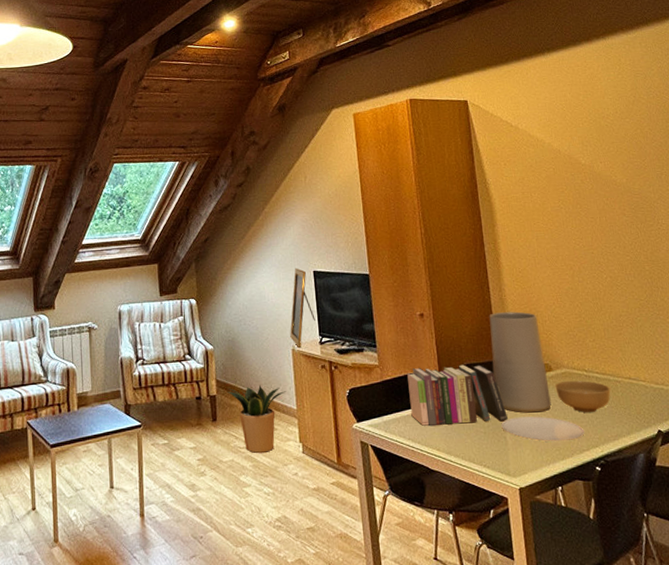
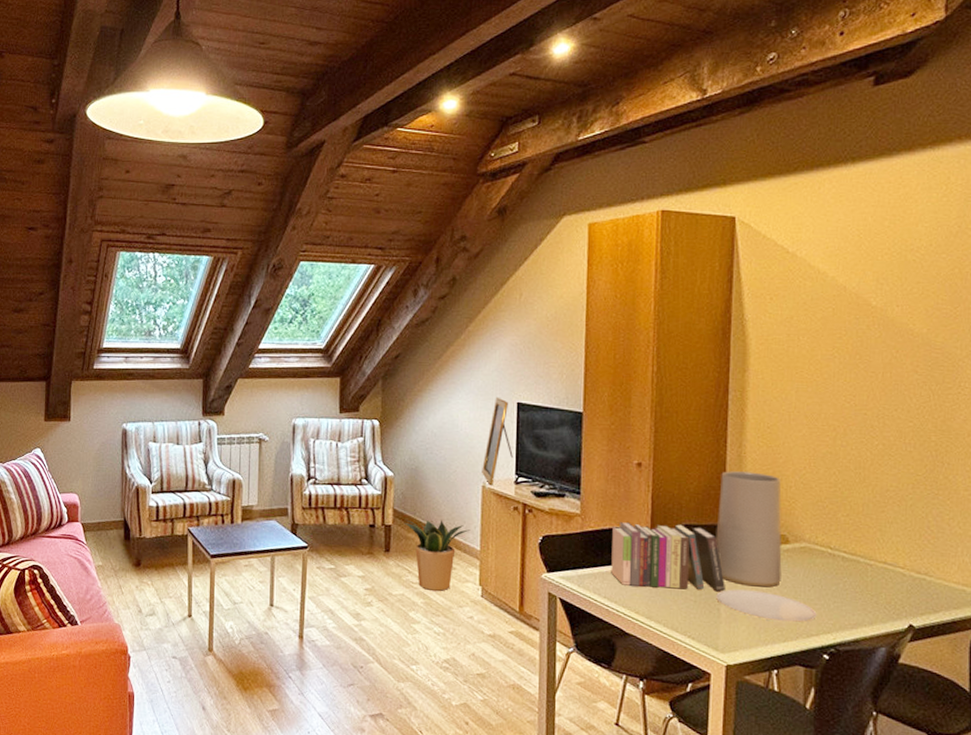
bowl: present [555,380,611,413] -> none [789,556,858,595]

